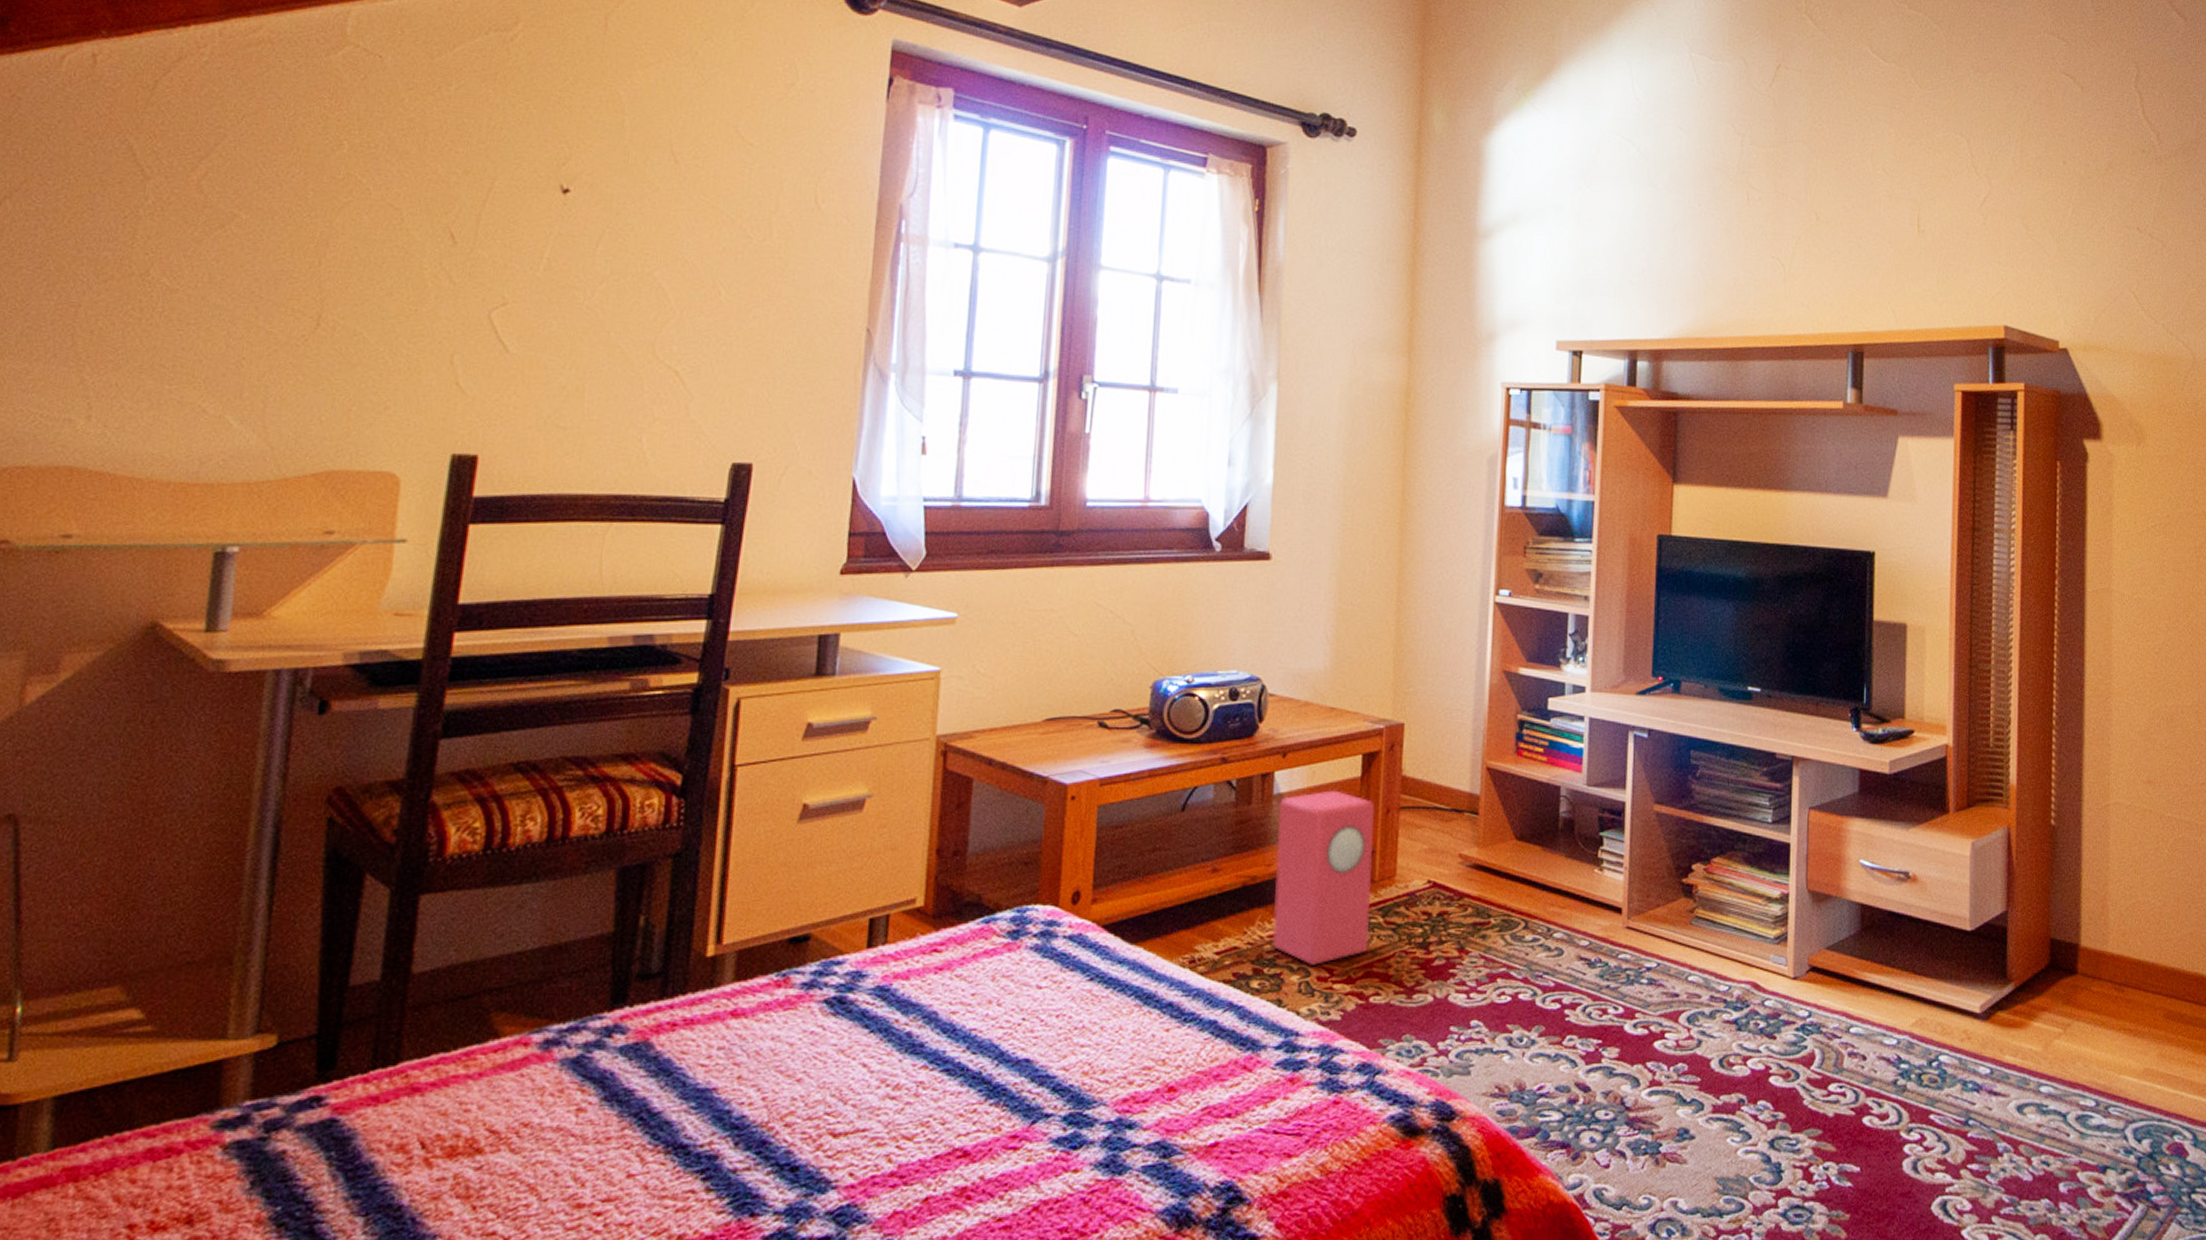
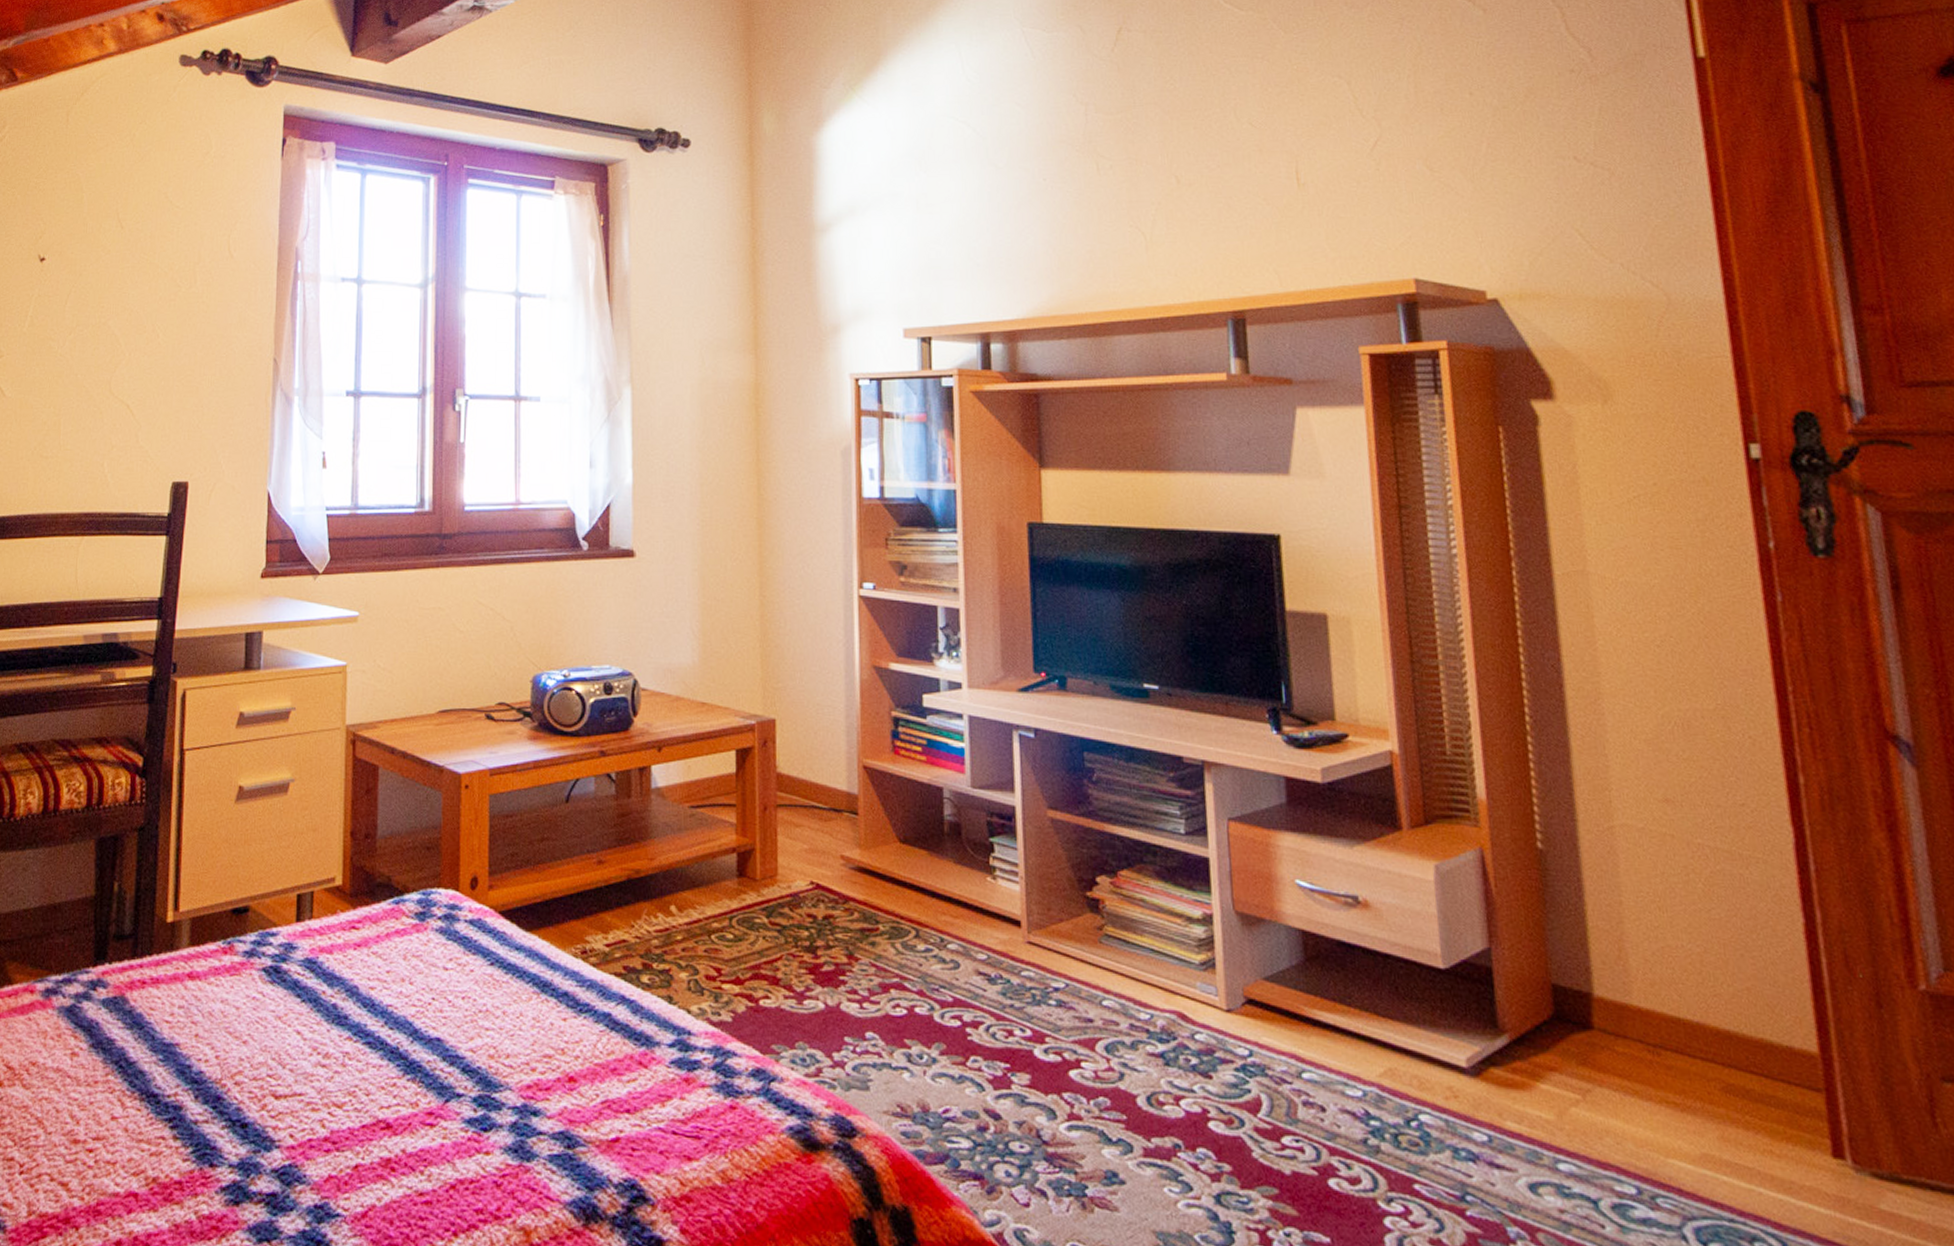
speaker: present [1272,790,1374,965] -> none [657,785,754,963]

